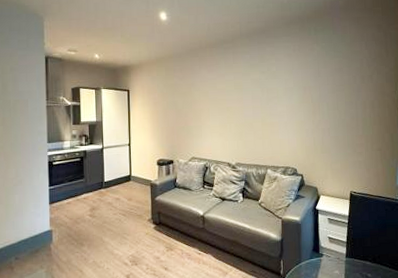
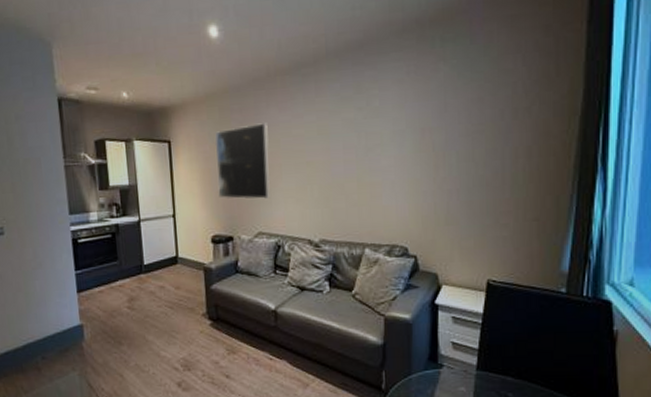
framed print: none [162,79,201,133] -> present [215,123,271,199]

